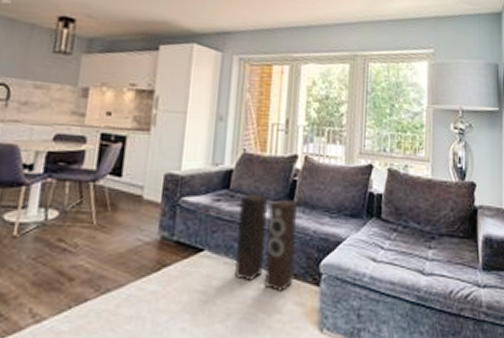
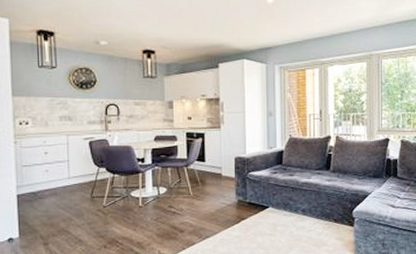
speaker: present [233,194,297,291] -> none [291,166,333,232]

